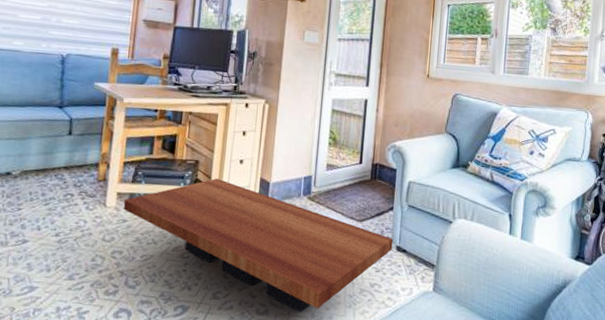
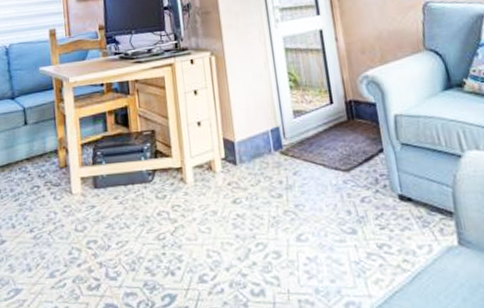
coffee table: present [123,179,393,313] -> none [88,146,394,289]

